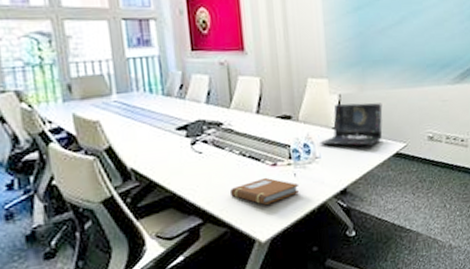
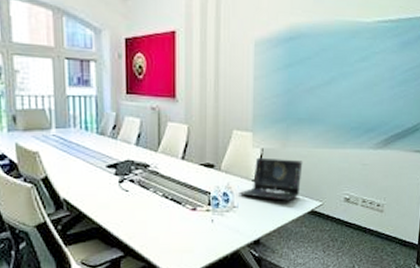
notebook: present [229,177,300,205] -> none [150,220,216,245]

